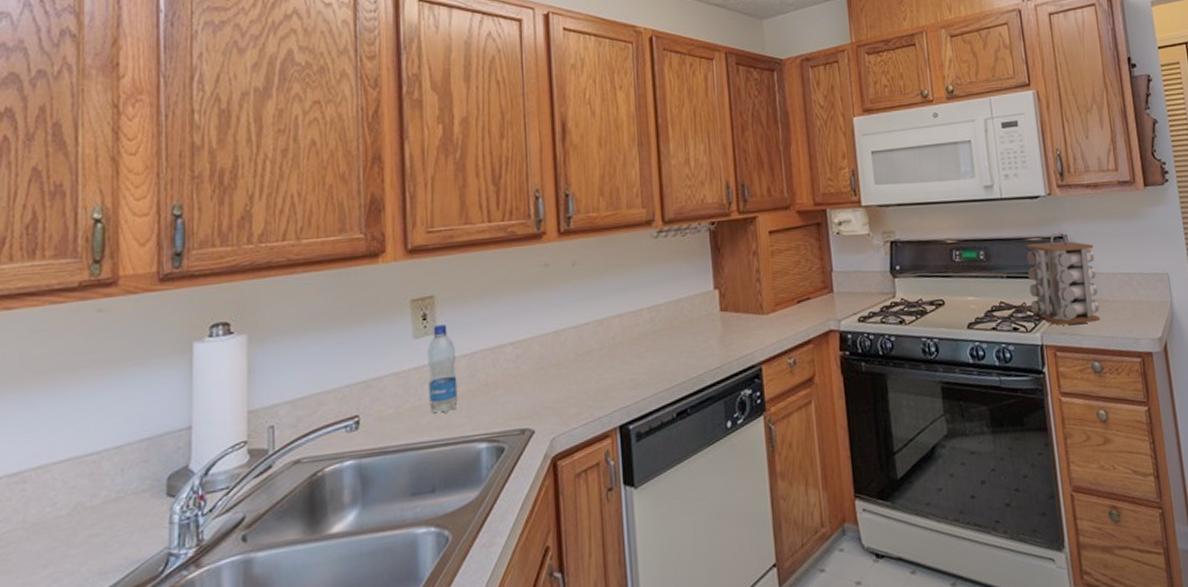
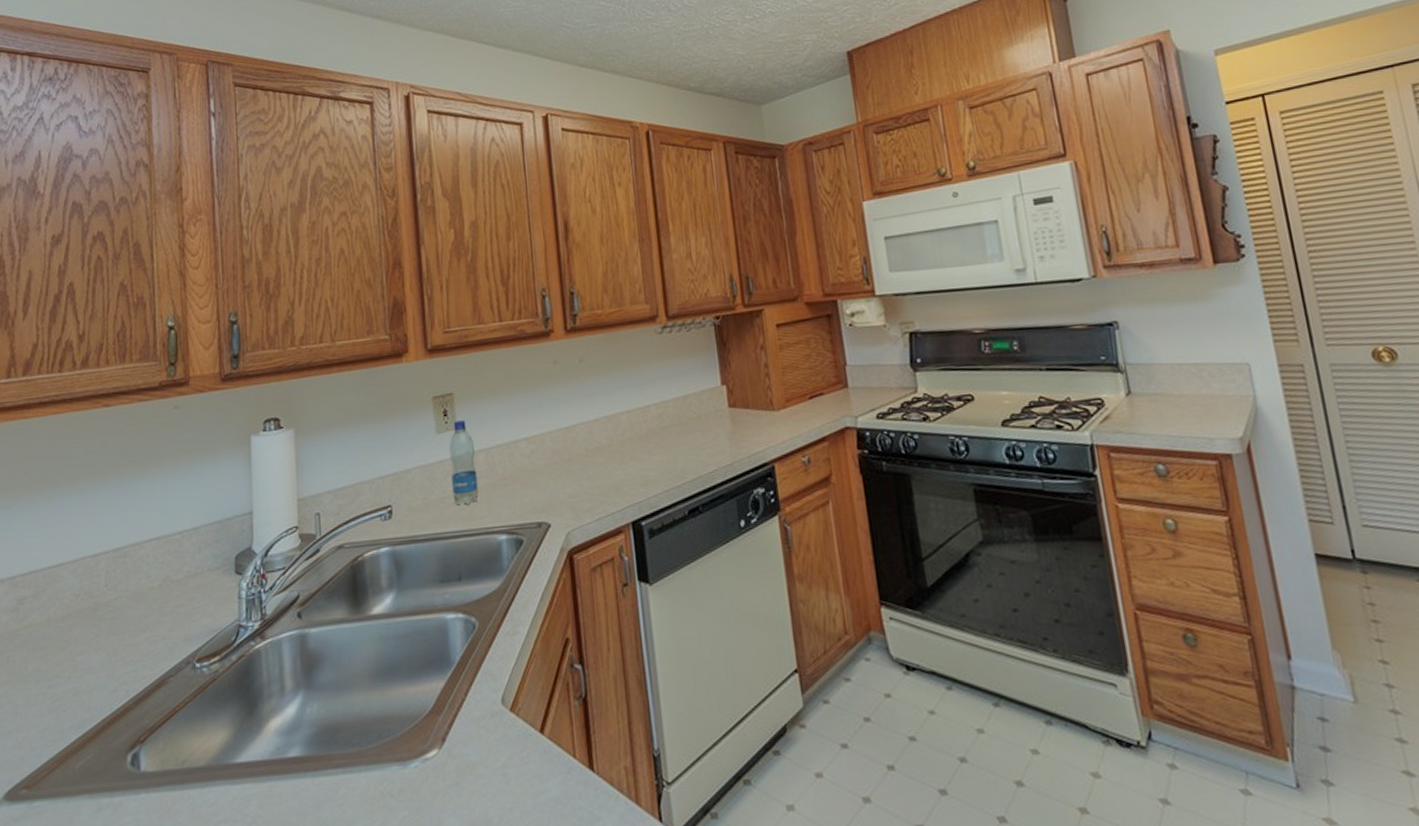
spice rack: present [1026,231,1101,326] -> none [1068,317,1164,423]

